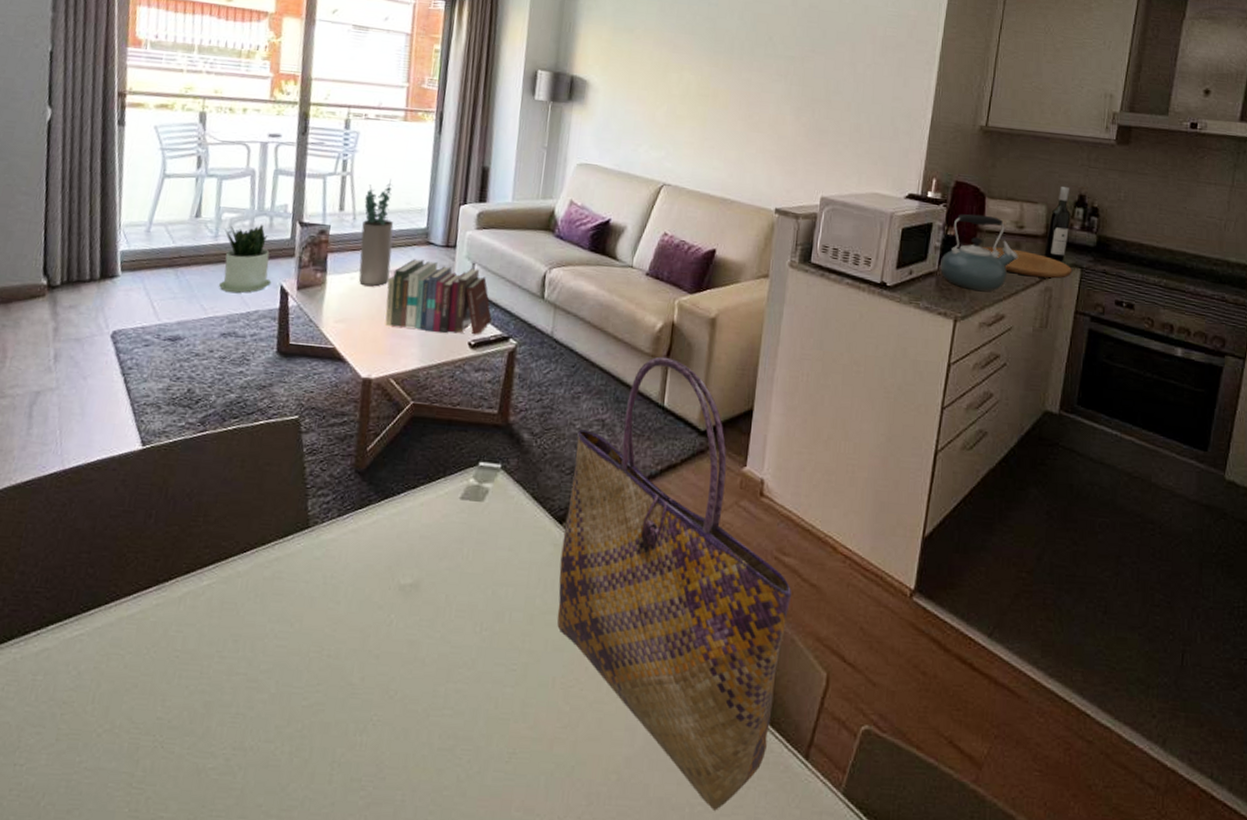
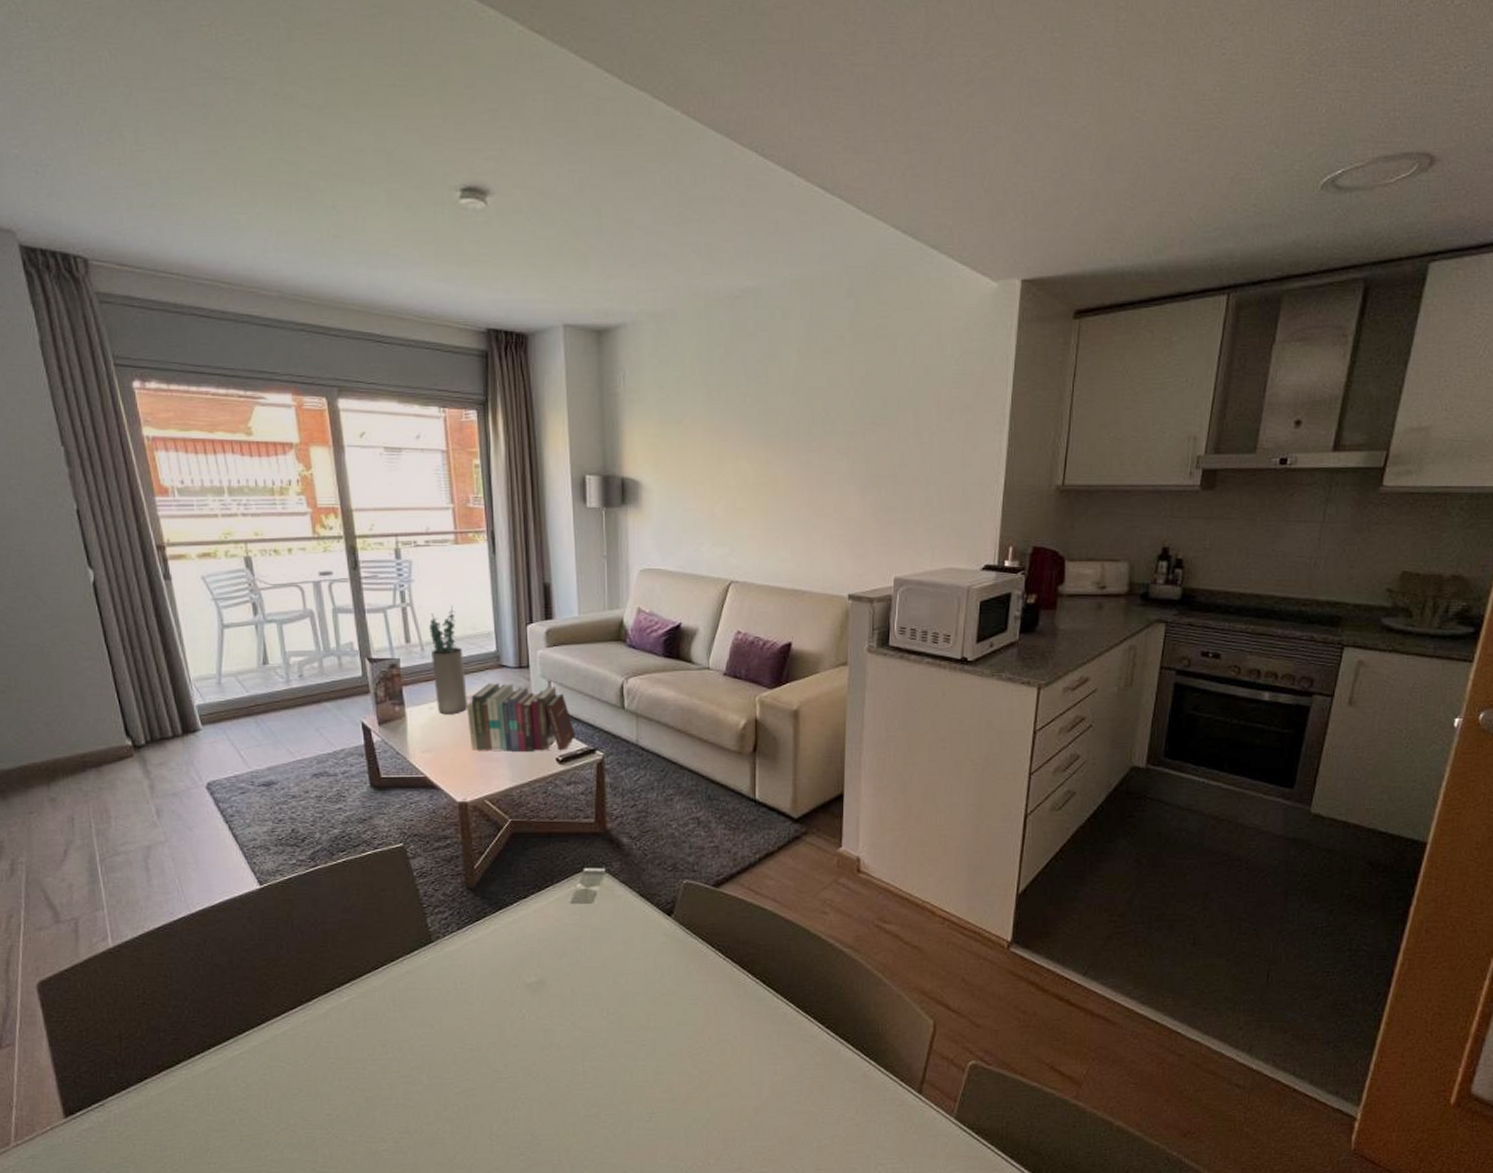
planter: present [218,224,272,293] -> none [295,664,352,734]
tote bag: present [557,356,792,811] -> none [673,753,896,1142]
kettle: present [940,213,1019,292] -> none [1021,579,1101,657]
cutting board: present [982,246,1073,279] -> none [1063,610,1157,637]
bottle: present [1044,185,1071,261] -> none [1127,540,1154,618]

